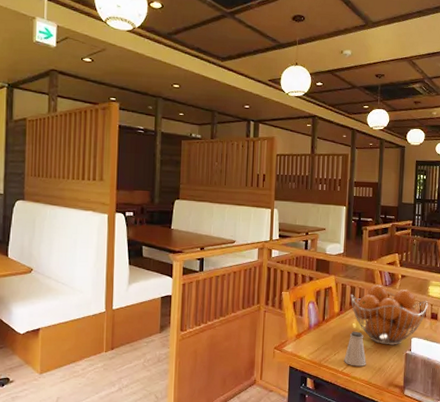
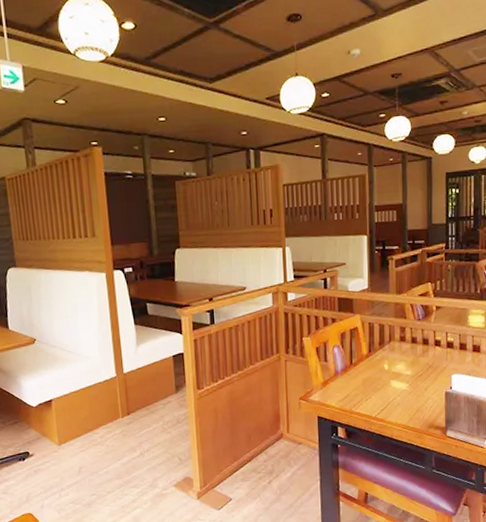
saltshaker: present [344,331,366,367] -> none [377,373,402,411]
fruit basket: present [350,284,428,345] -> none [379,319,469,385]

